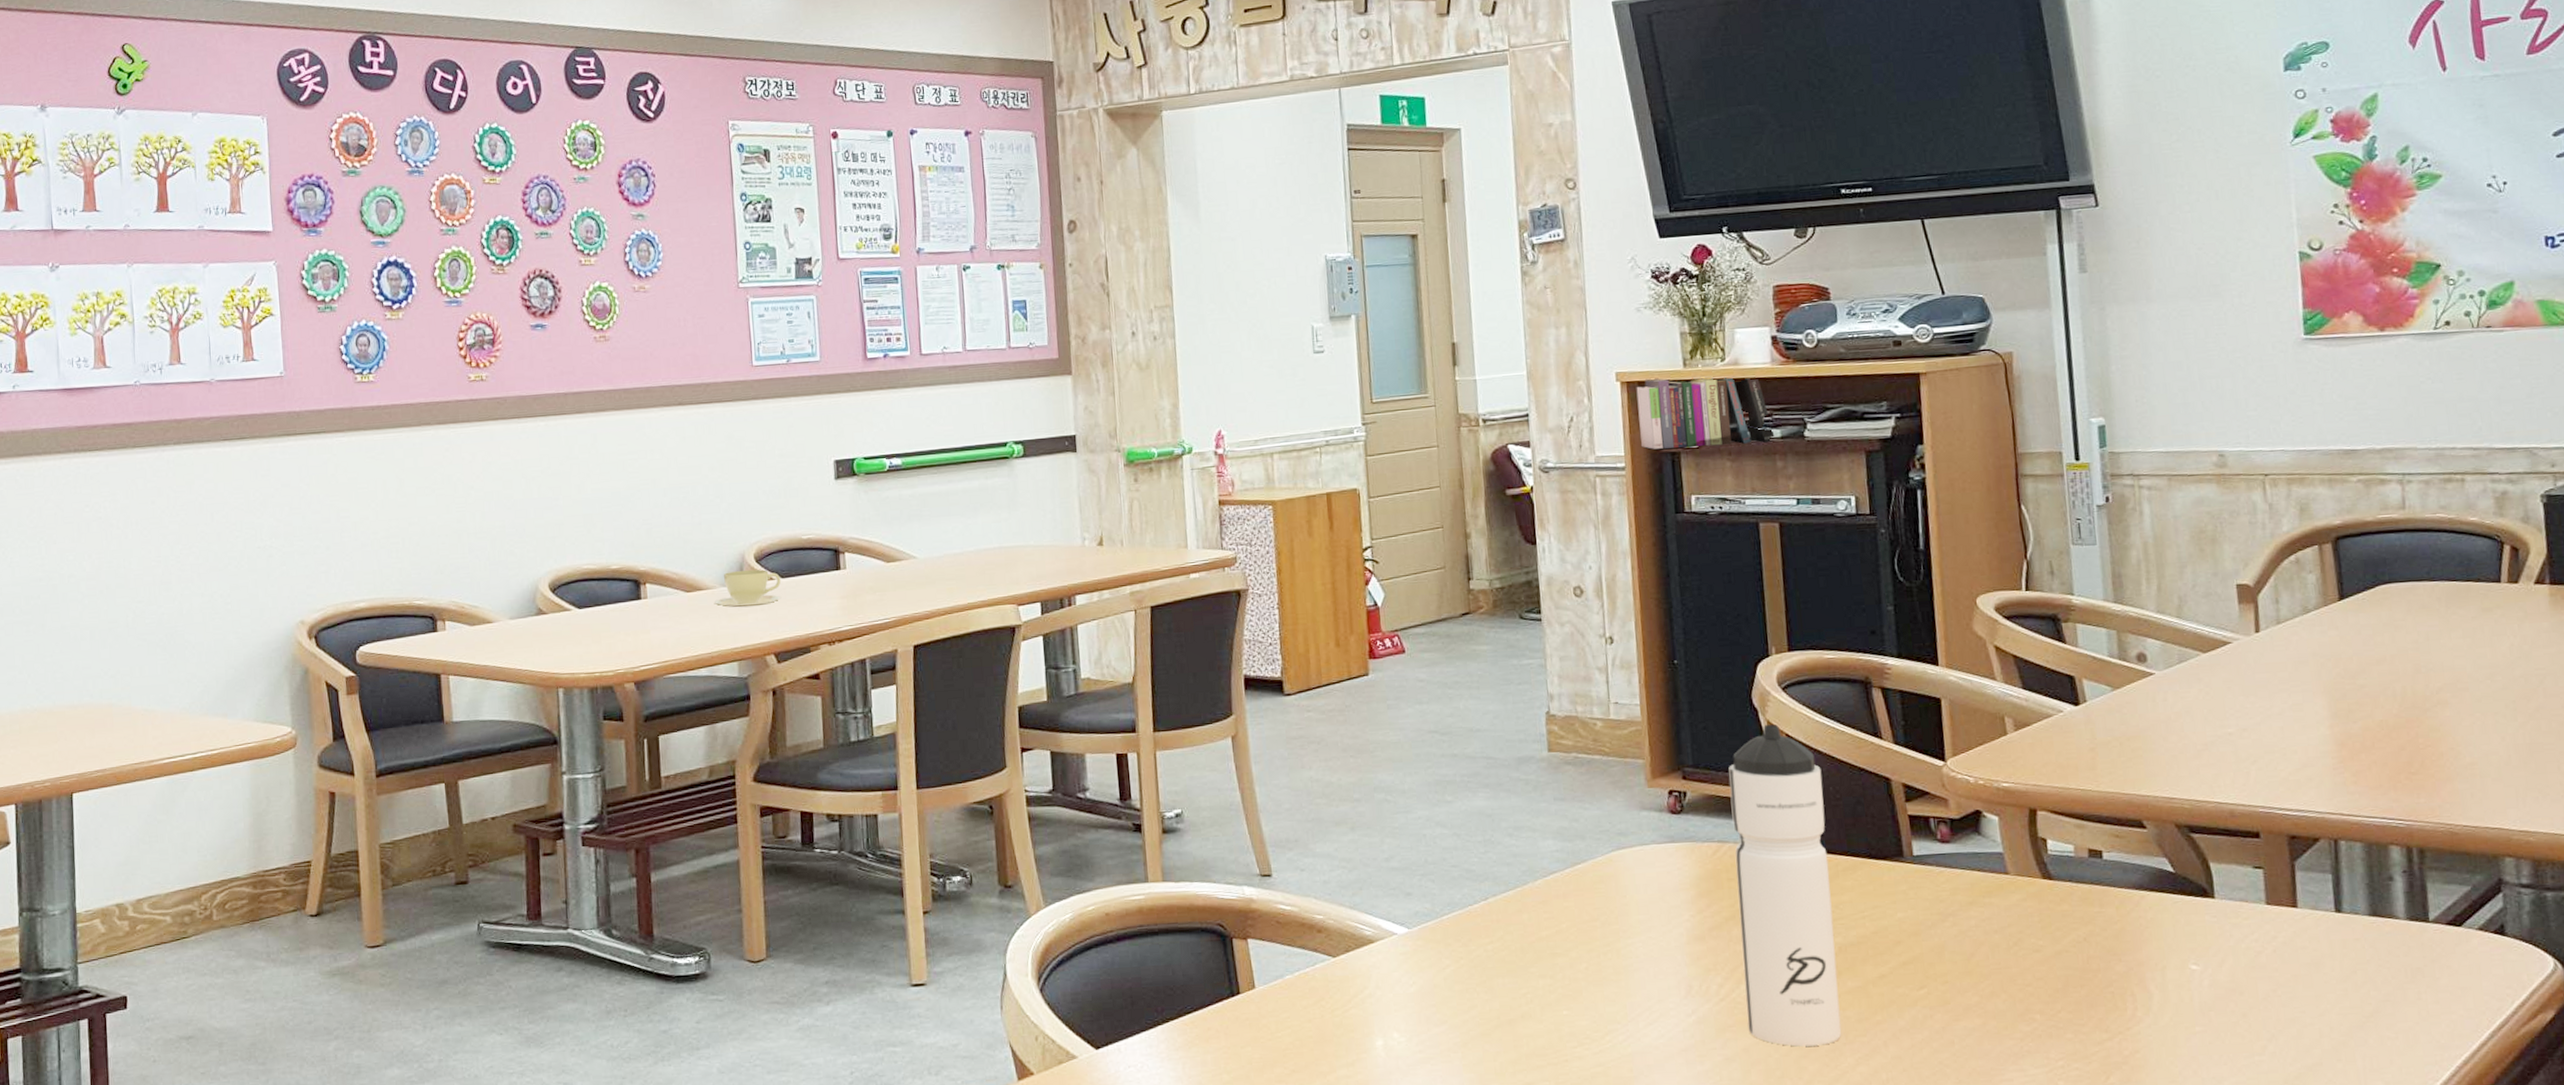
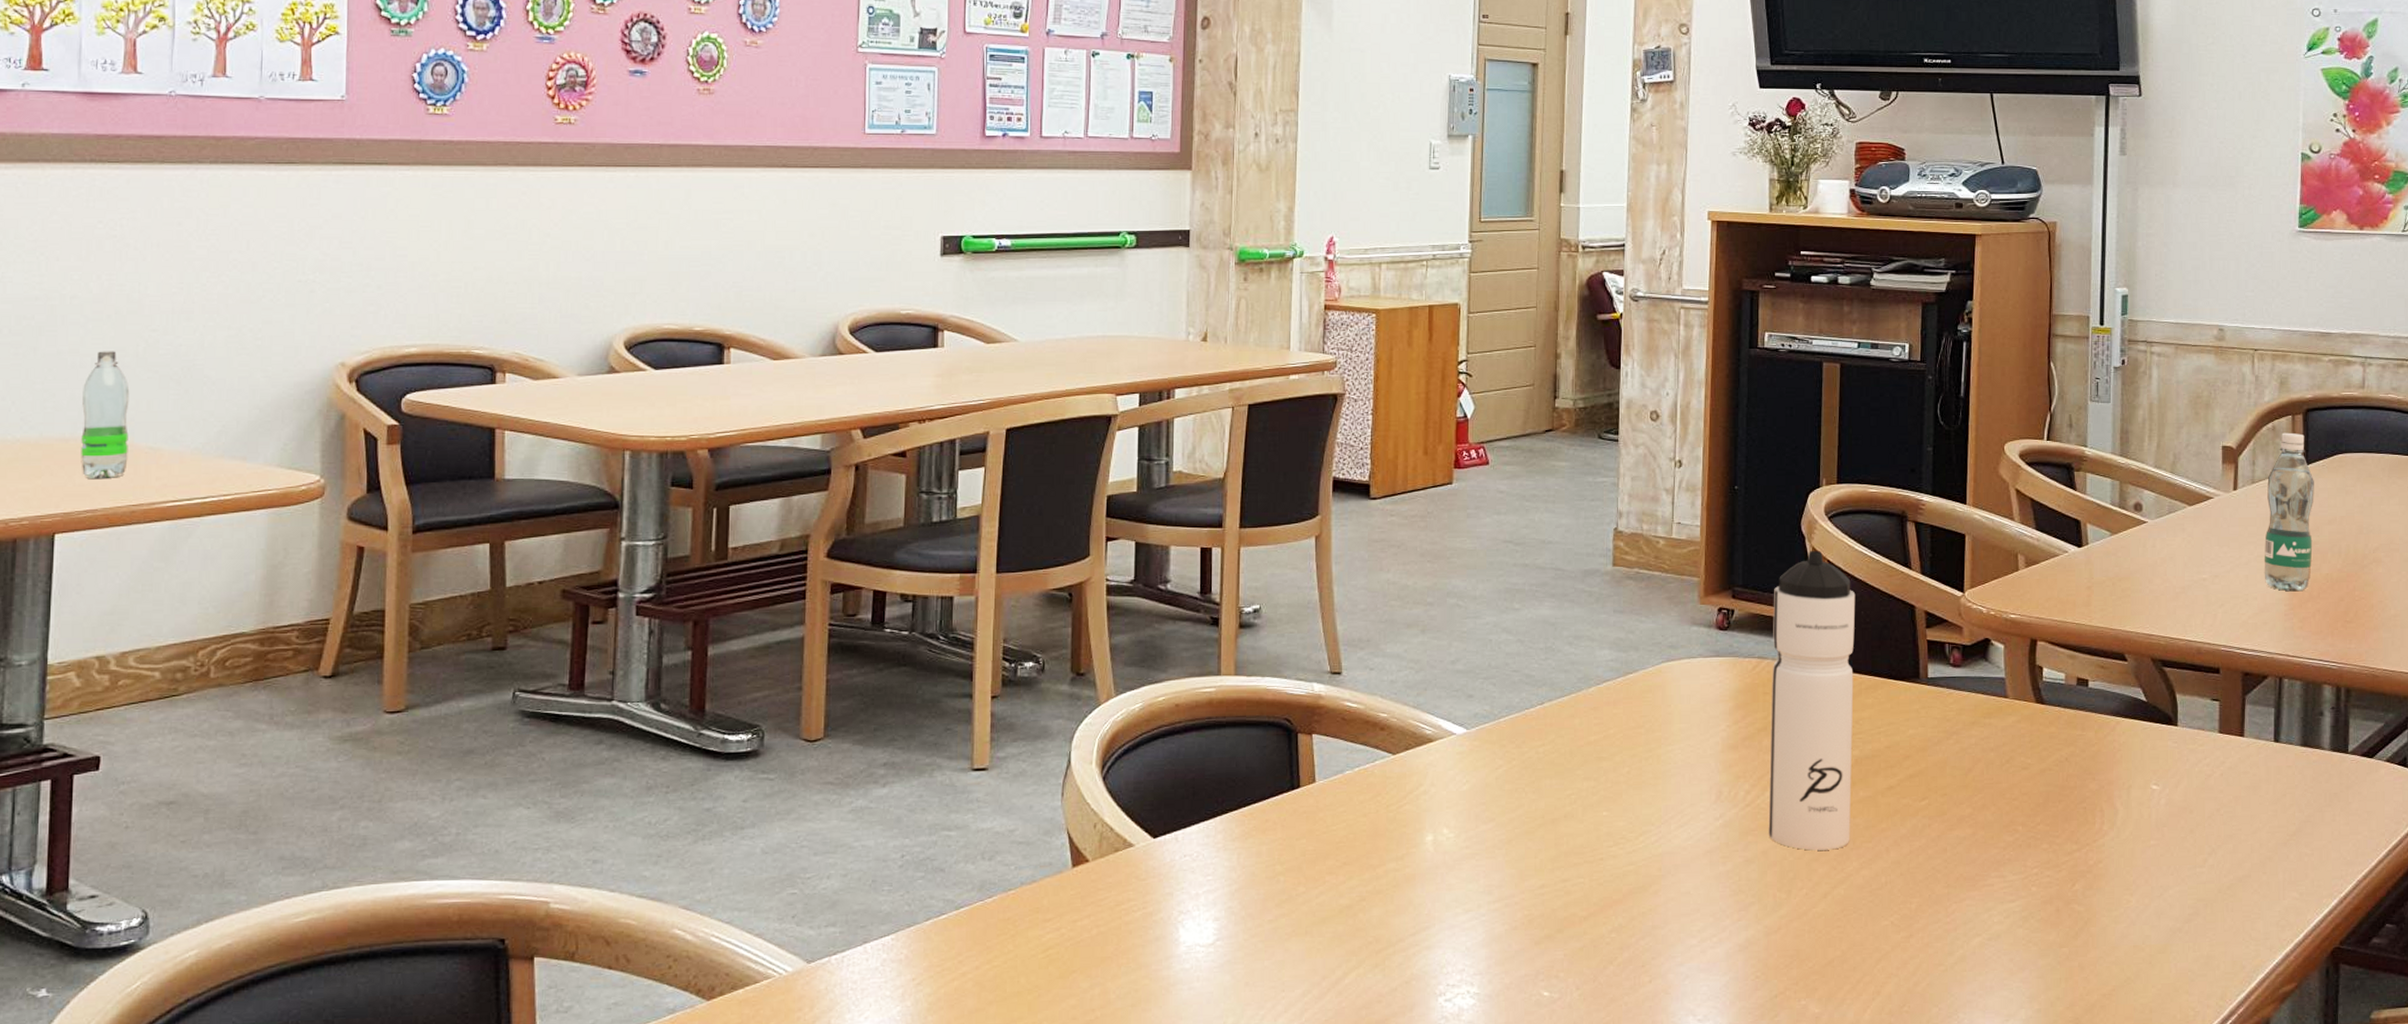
bottle: none [85,623,128,741] -> present [81,351,130,478]
teacup: present [715,569,781,608] -> none [802,342,874,379]
books: present [1636,376,1775,449] -> none [1725,221,1844,289]
bottle: none [2295,564,2361,743] -> present [2264,432,2314,592]

